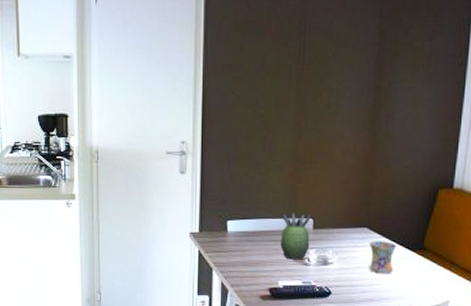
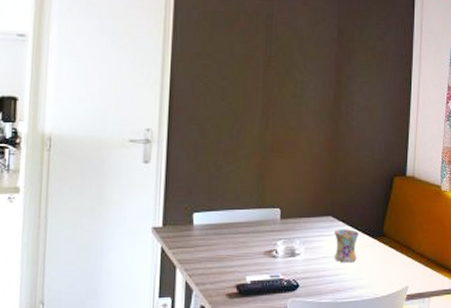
succulent plant: present [280,211,311,260] -> none [248,201,278,253]

